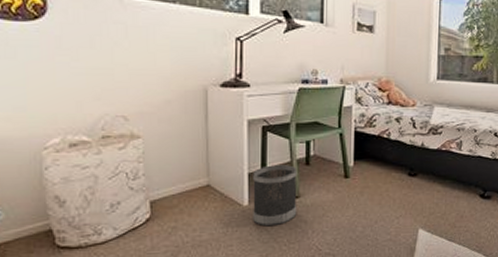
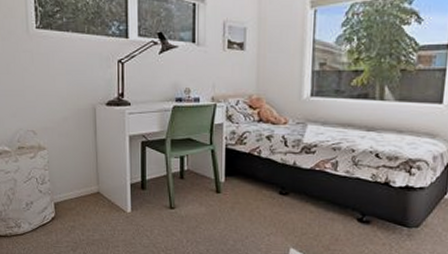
wastebasket: present [253,165,298,227] -> none [134,177,173,233]

